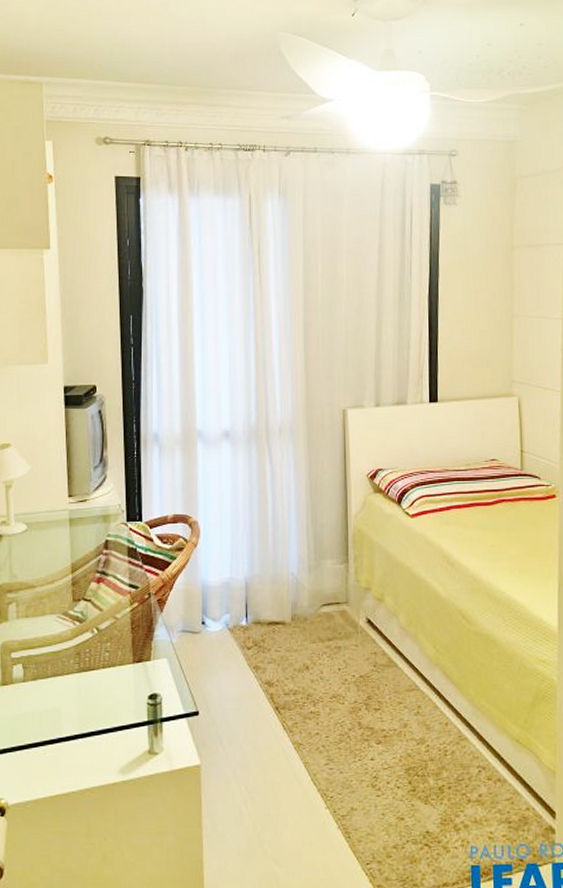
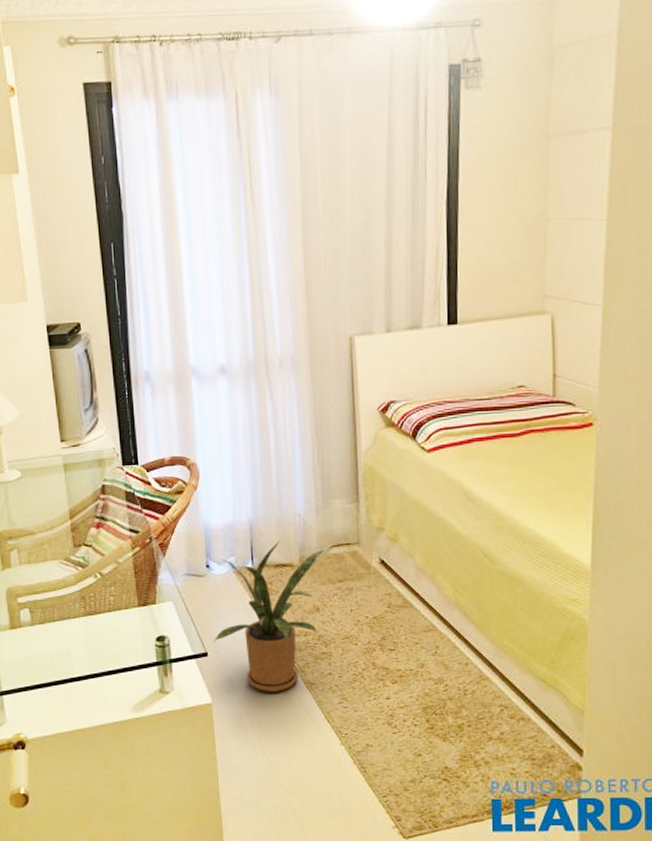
house plant: none [205,599,315,753] -> present [214,541,325,692]

